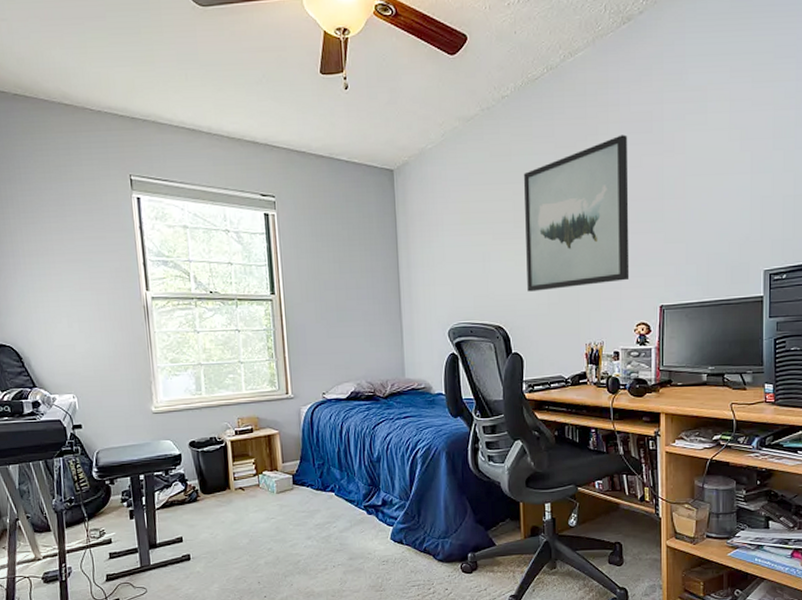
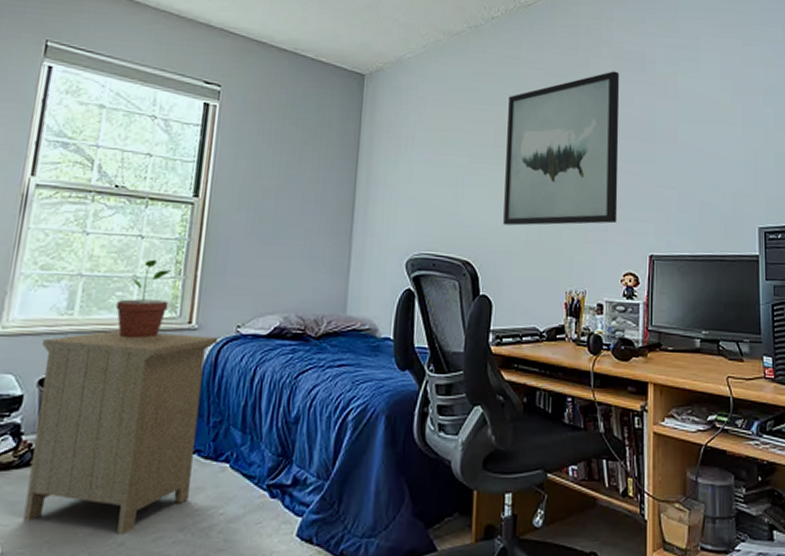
nightstand: none [185,402,311,543] -> present [23,330,219,534]
potted plant: none [231,347,269,408] -> present [116,259,171,338]

